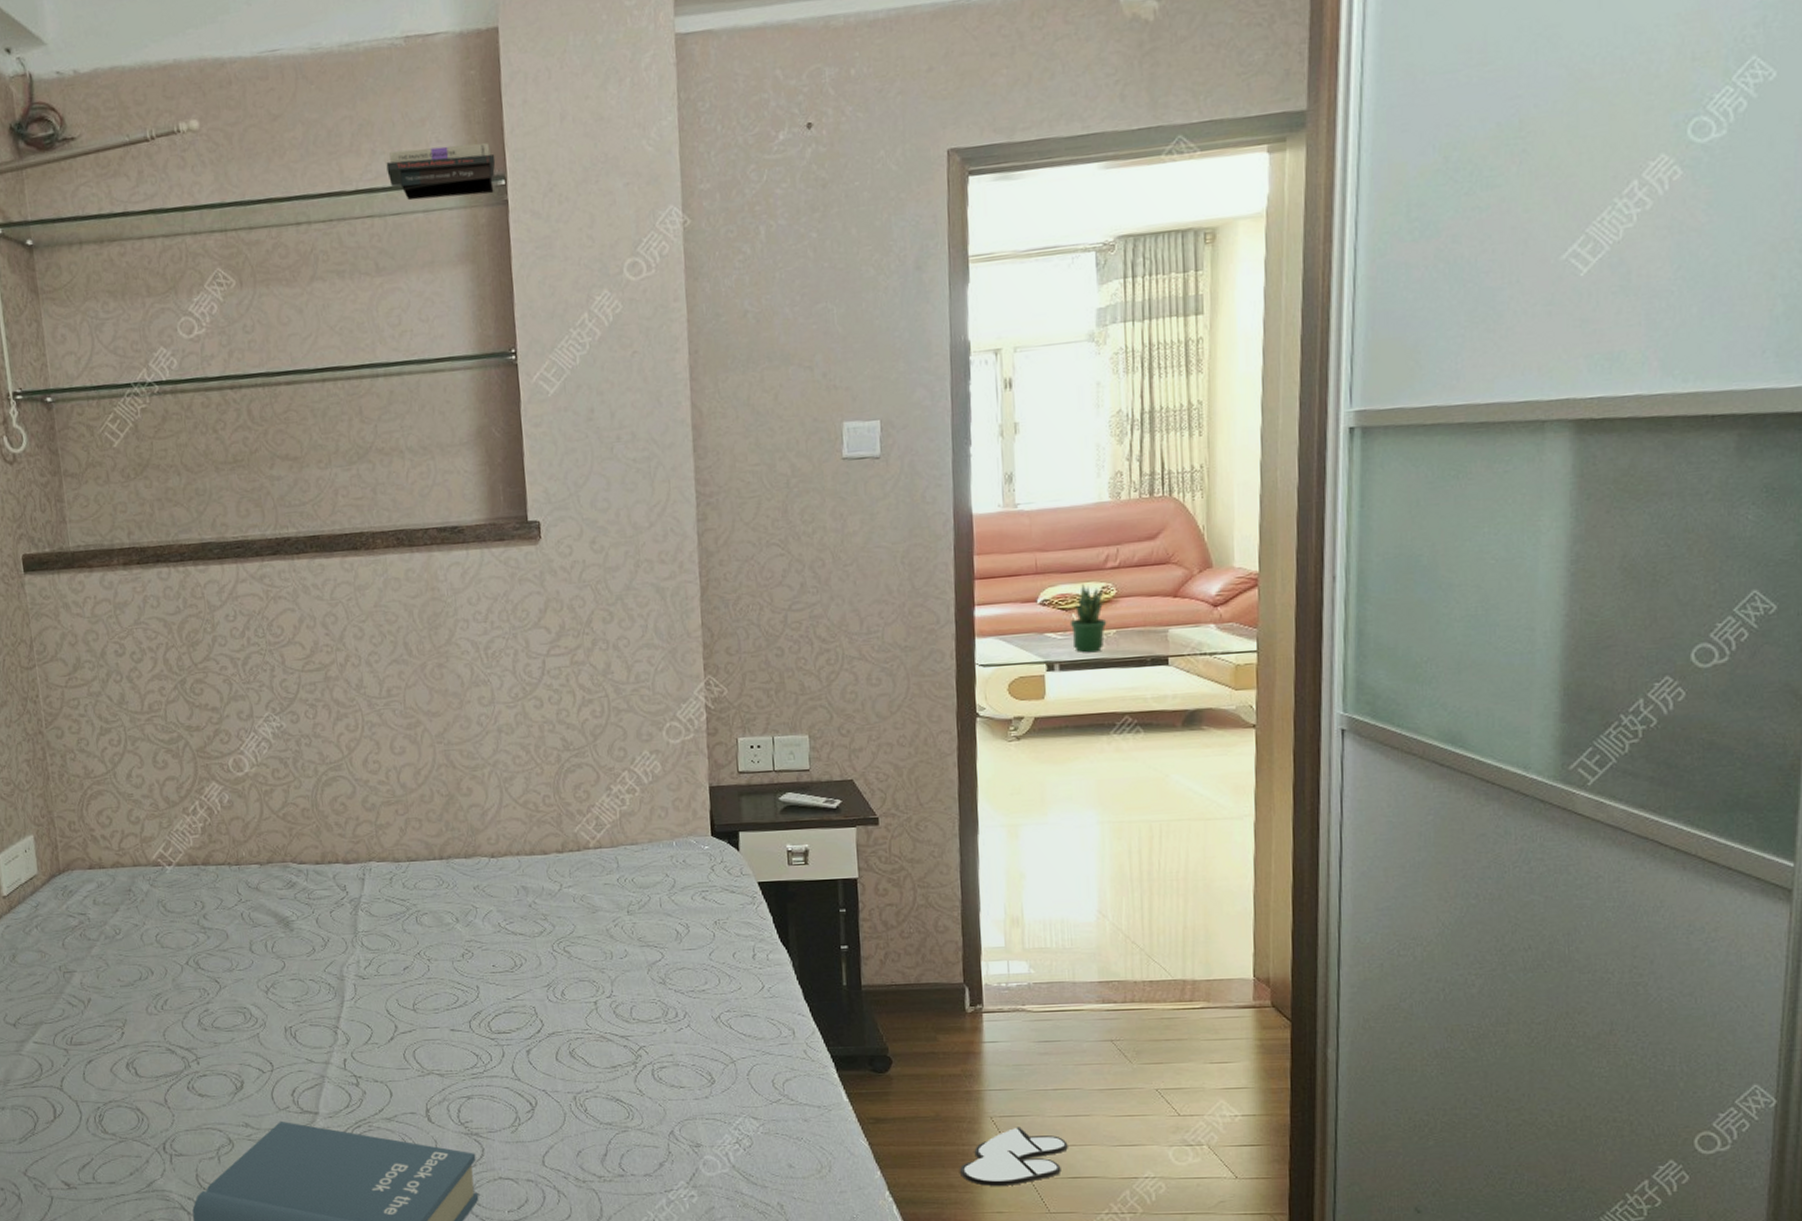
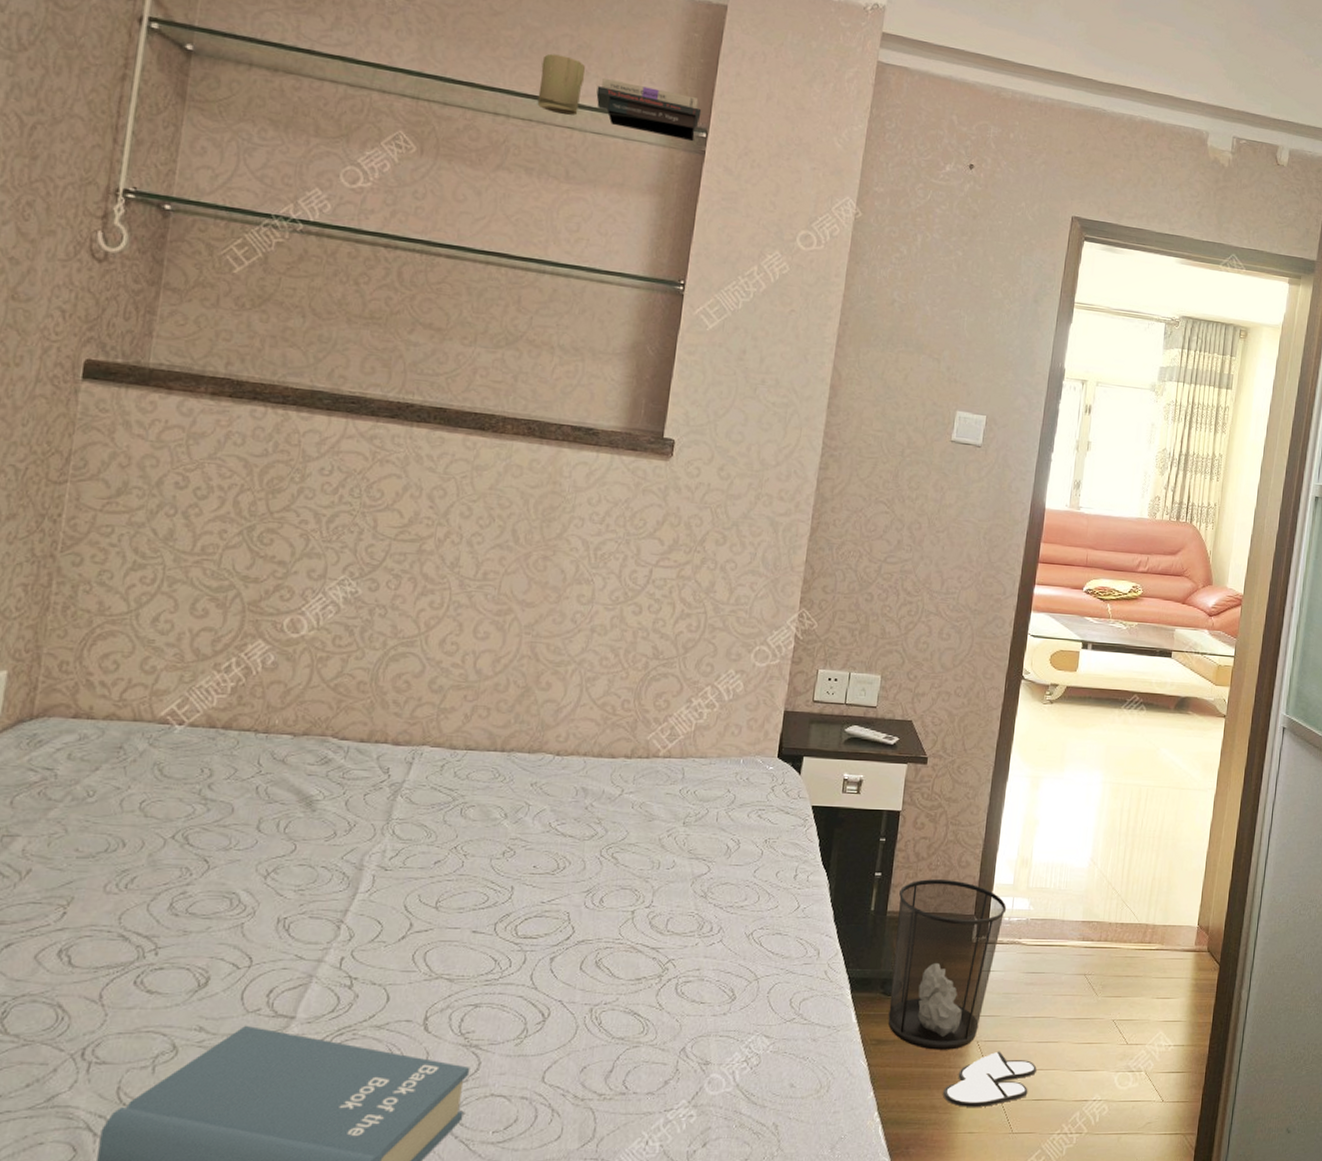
candle: none [328,140,374,206] -> present [537,53,585,116]
waste bin: none [872,947,1002,1127] -> present [888,879,1007,1050]
planter: present [1069,584,1107,653] -> none [1104,581,1134,639]

